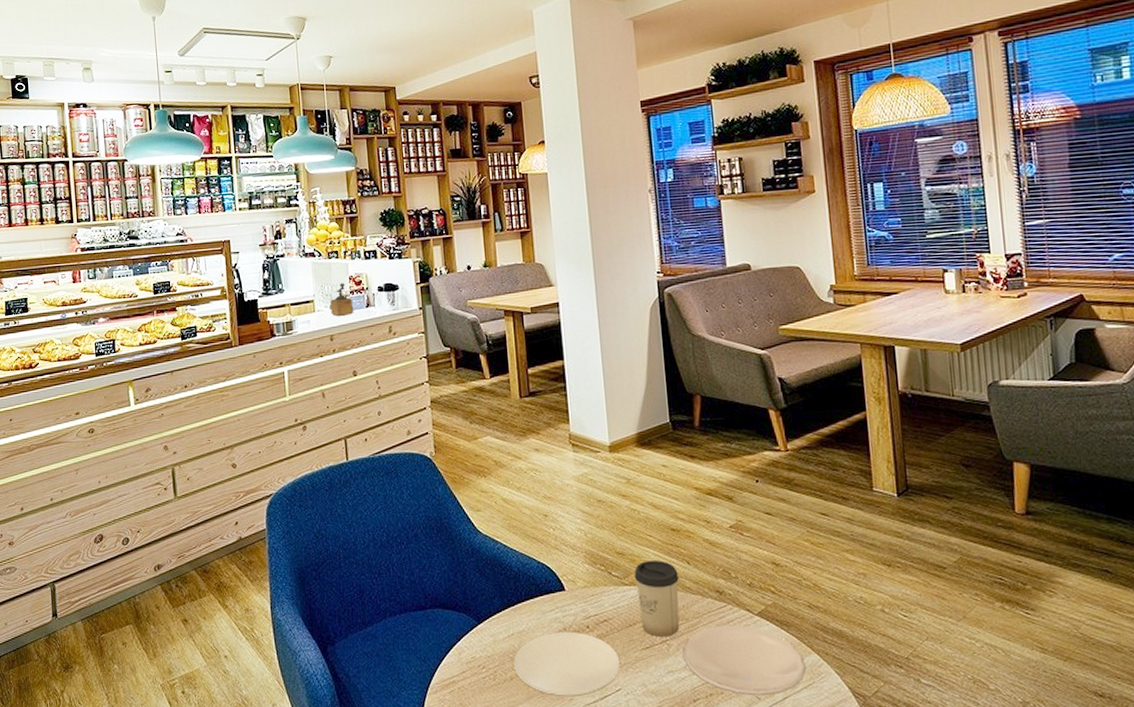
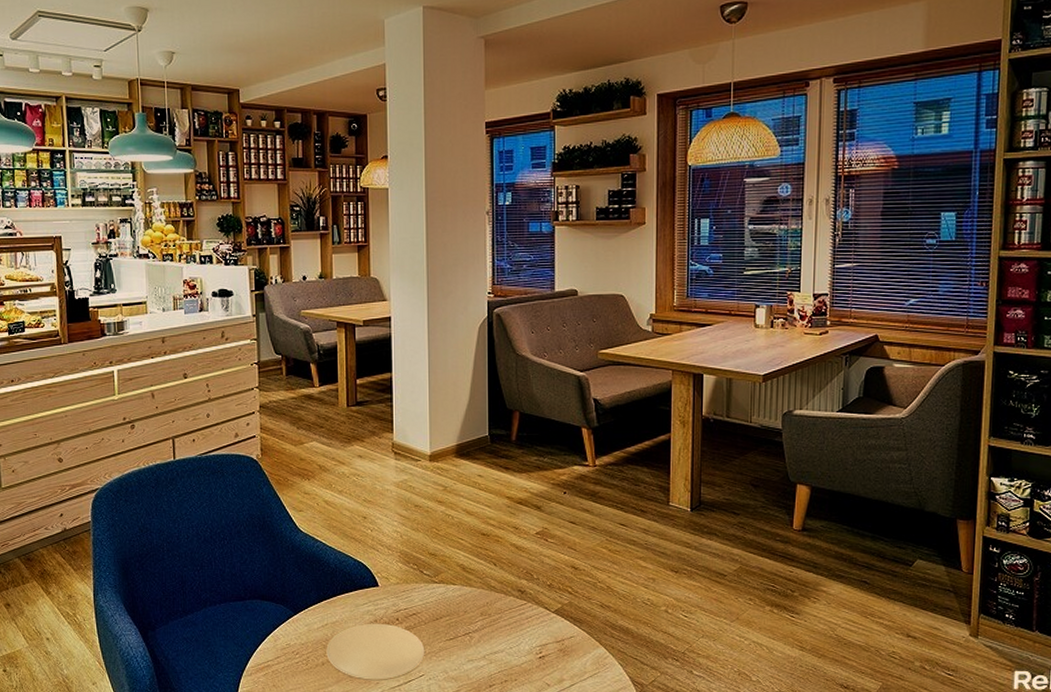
coffee grinder: present [330,283,354,316] -> none [163,286,187,319]
cup: present [634,560,680,637] -> none [444,562,485,630]
saucer: present [682,624,806,696] -> none [483,620,593,683]

